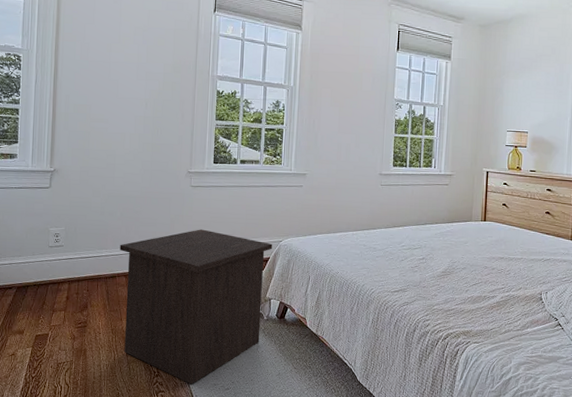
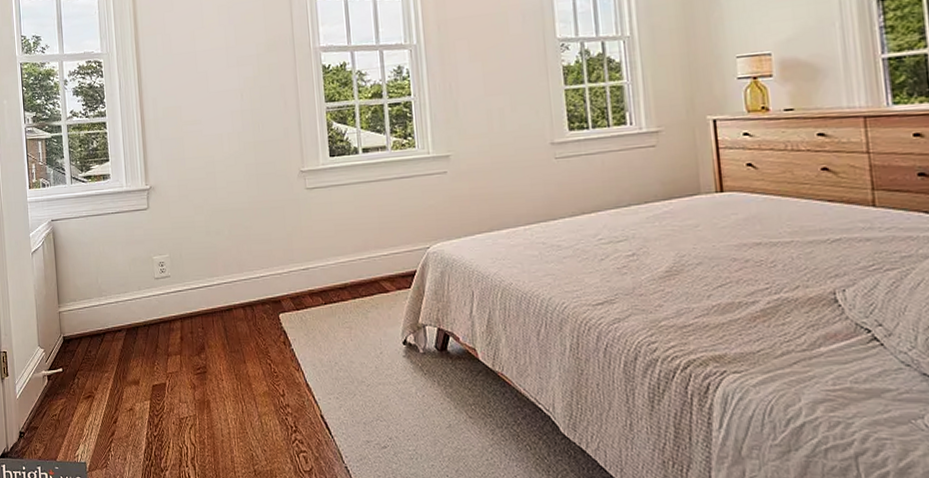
nightstand: present [119,229,273,385] -> none [232,241,419,442]

